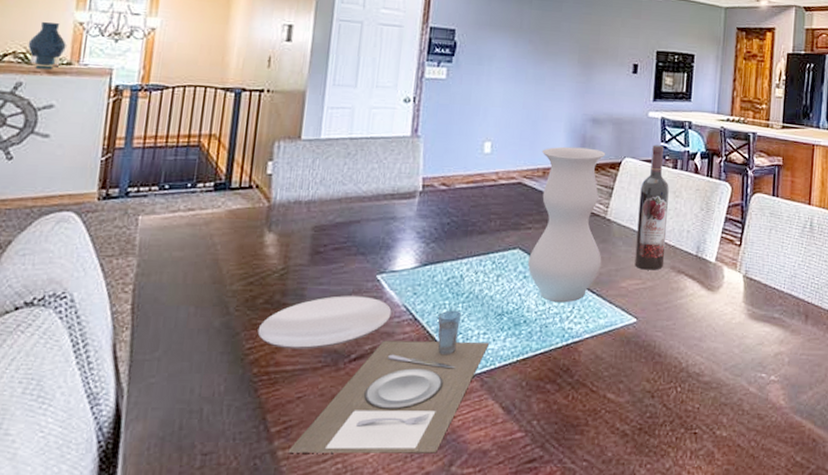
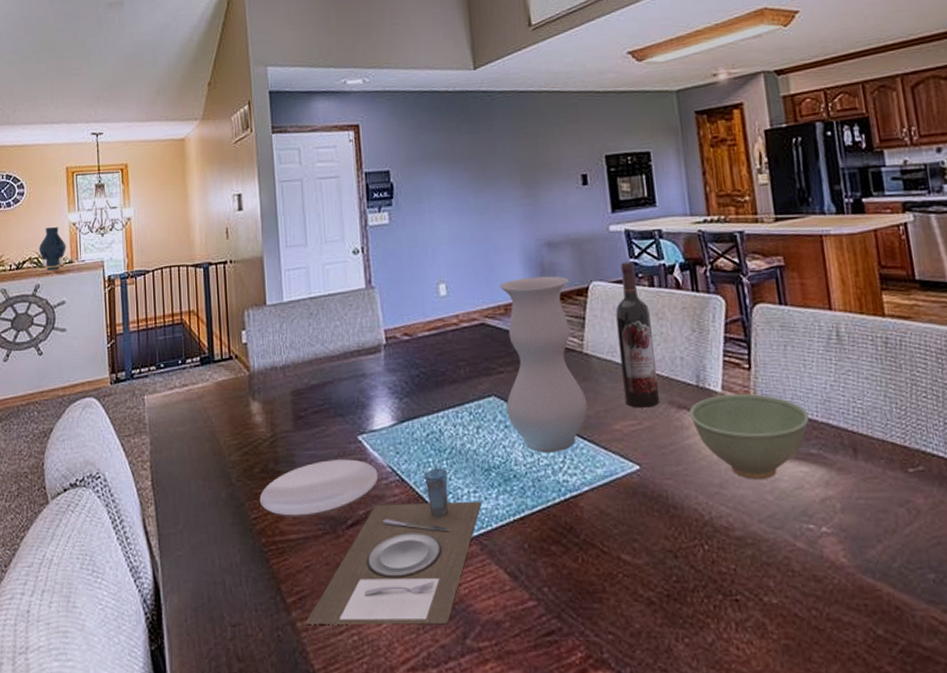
bowl: none [685,264,778,335] -> present [689,393,809,479]

